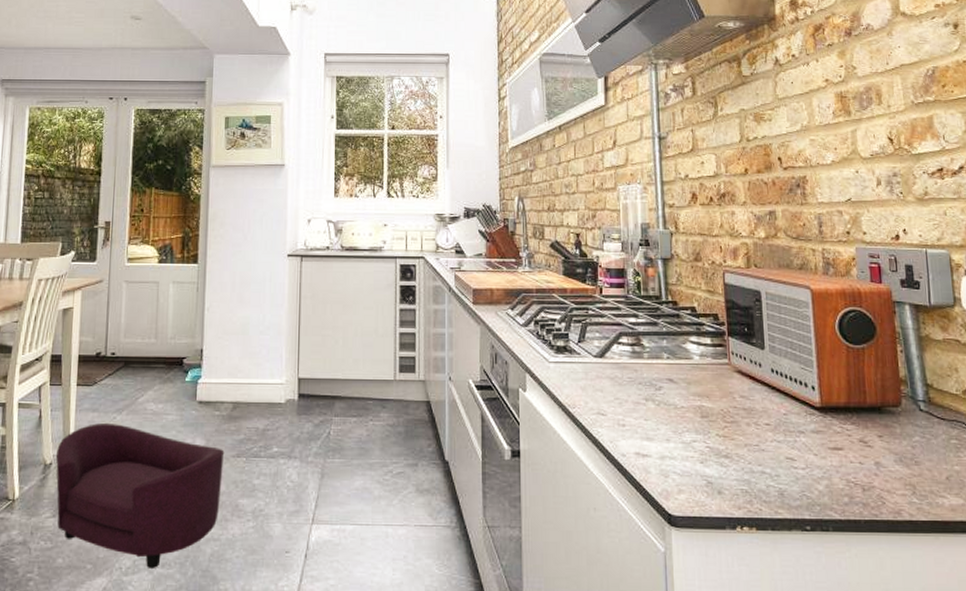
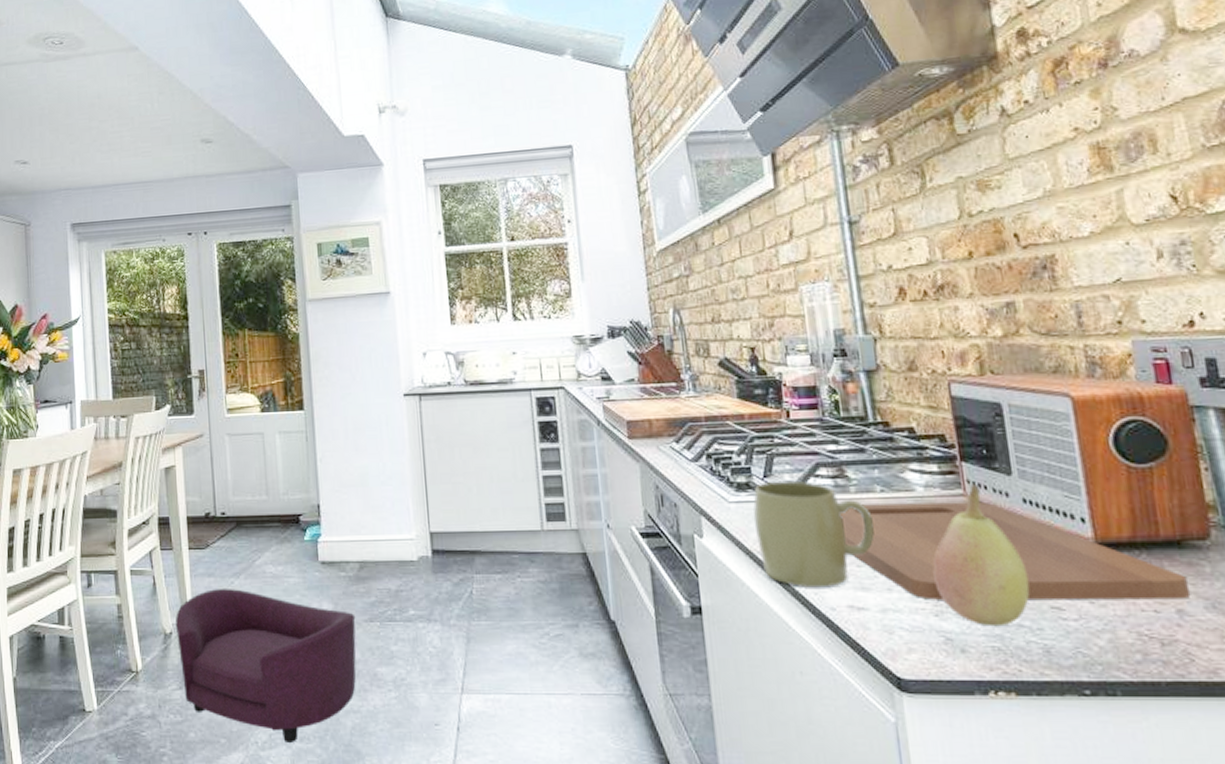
mug: none [568,346,661,436] -> present [753,480,875,586]
cutting board: none [635,368,886,454] -> present [841,501,1191,600]
fruit: none [702,355,772,473] -> present [932,483,1030,627]

